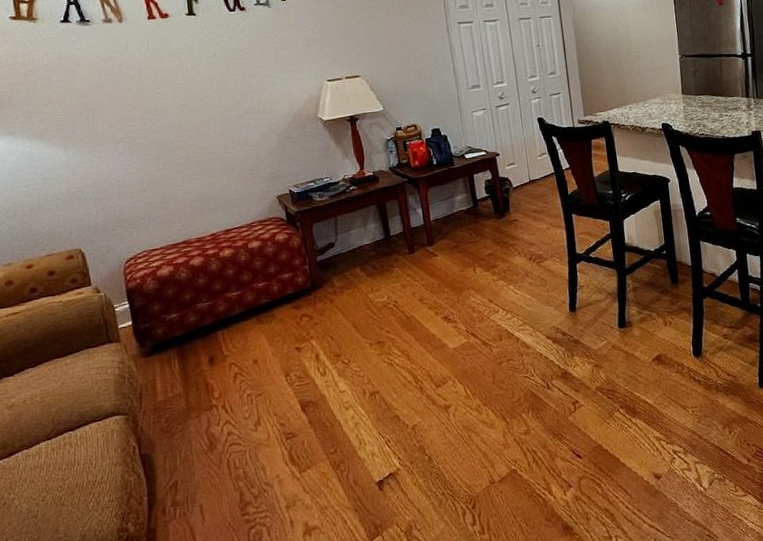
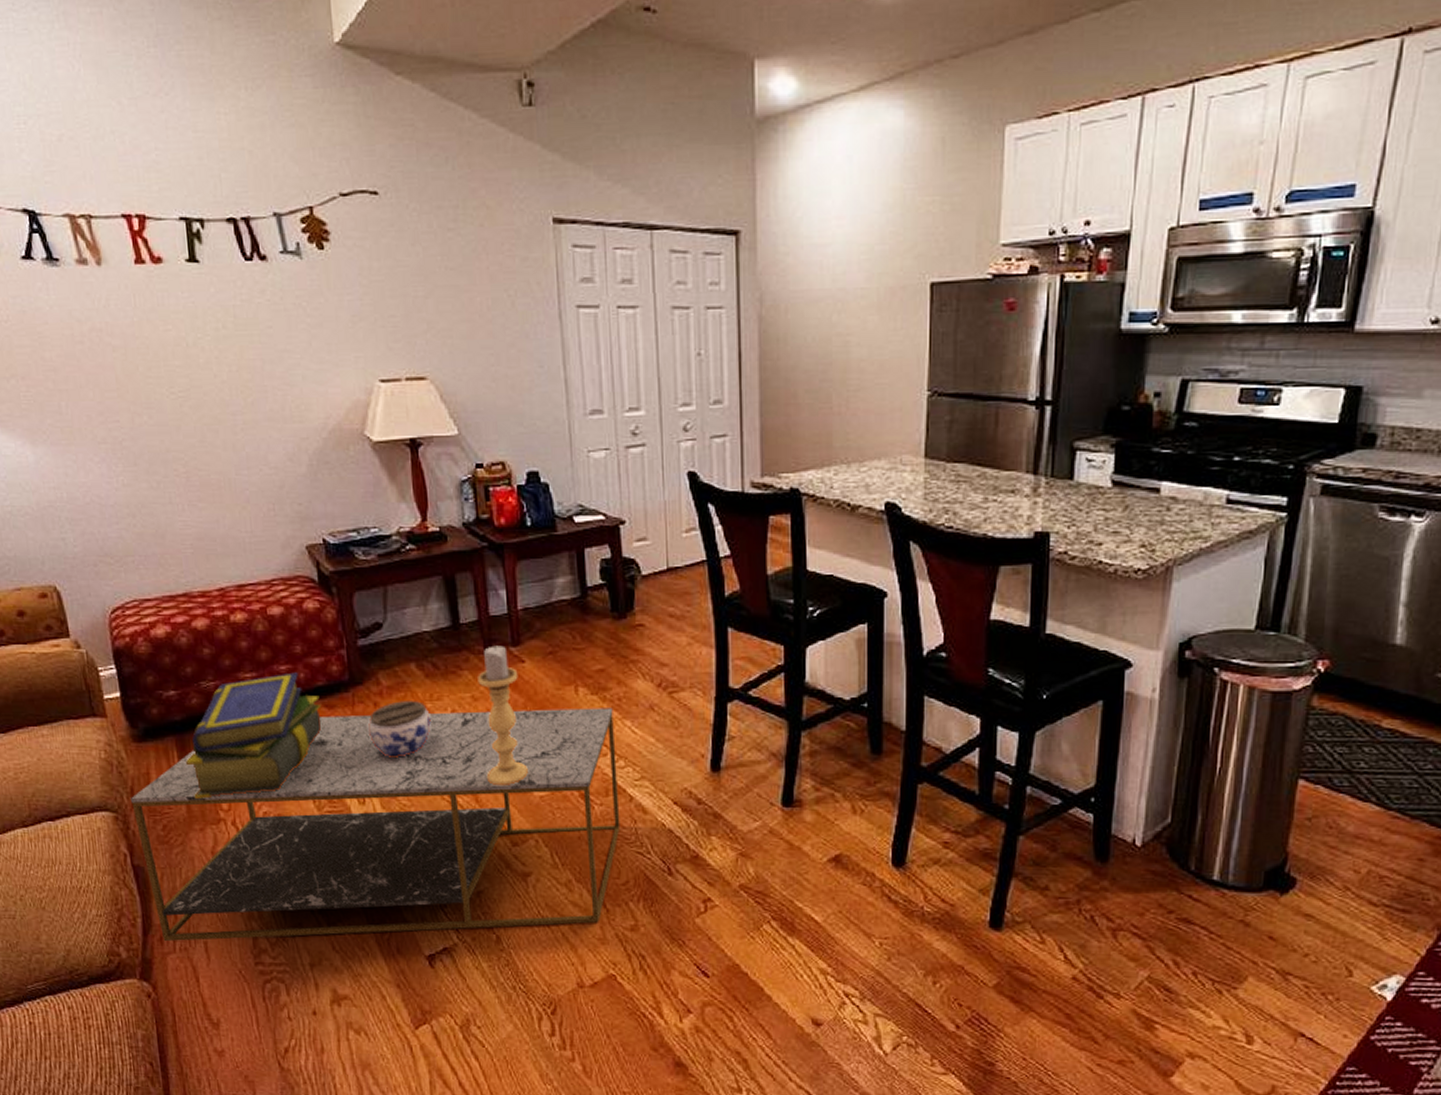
coffee table: none [139,279,512,512] -> present [131,708,621,942]
stack of books: none [185,286,292,393] -> present [186,672,322,799]
jar: none [326,294,373,338] -> present [367,701,431,757]
candle holder: none [405,247,444,346] -> present [478,645,528,787]

